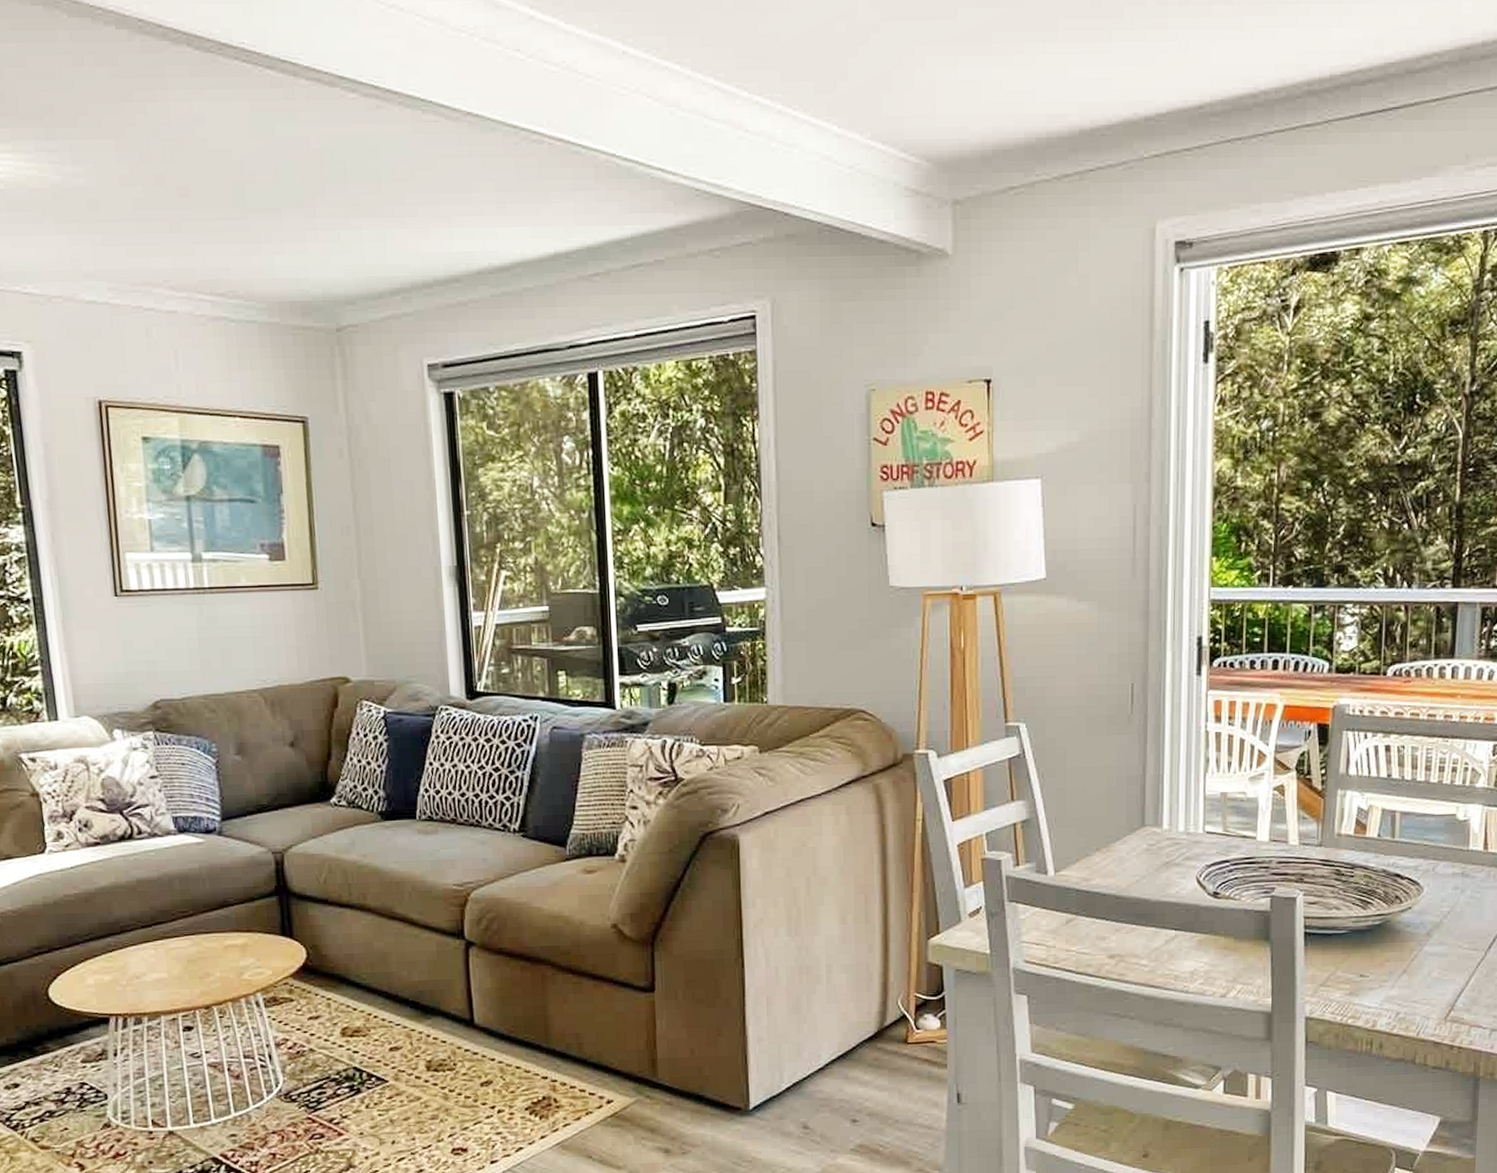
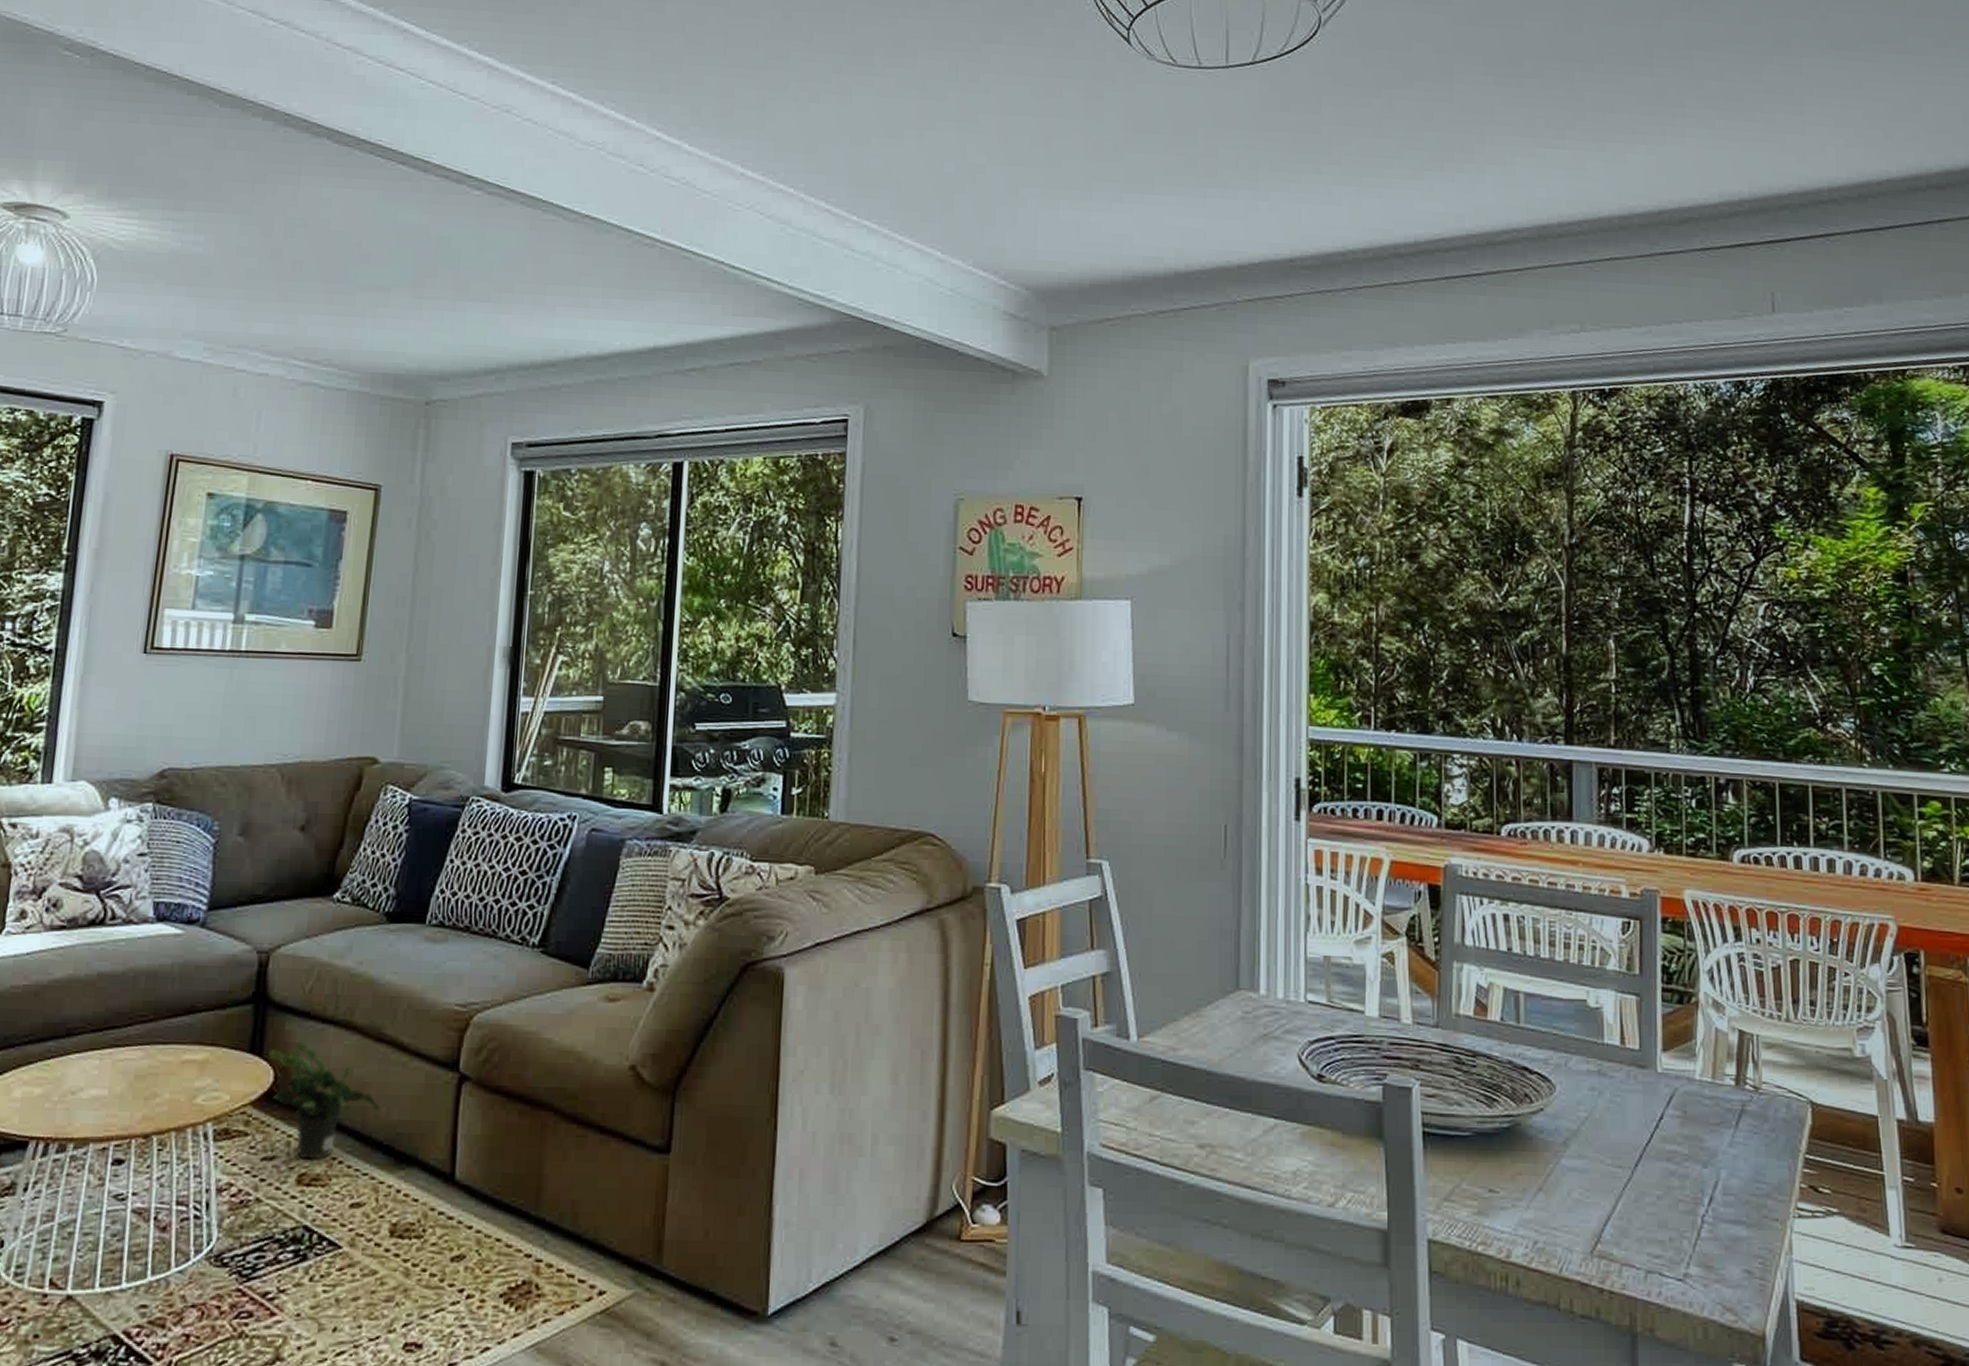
potted plant: none [298,924,403,1017] -> present [269,1042,382,1160]

